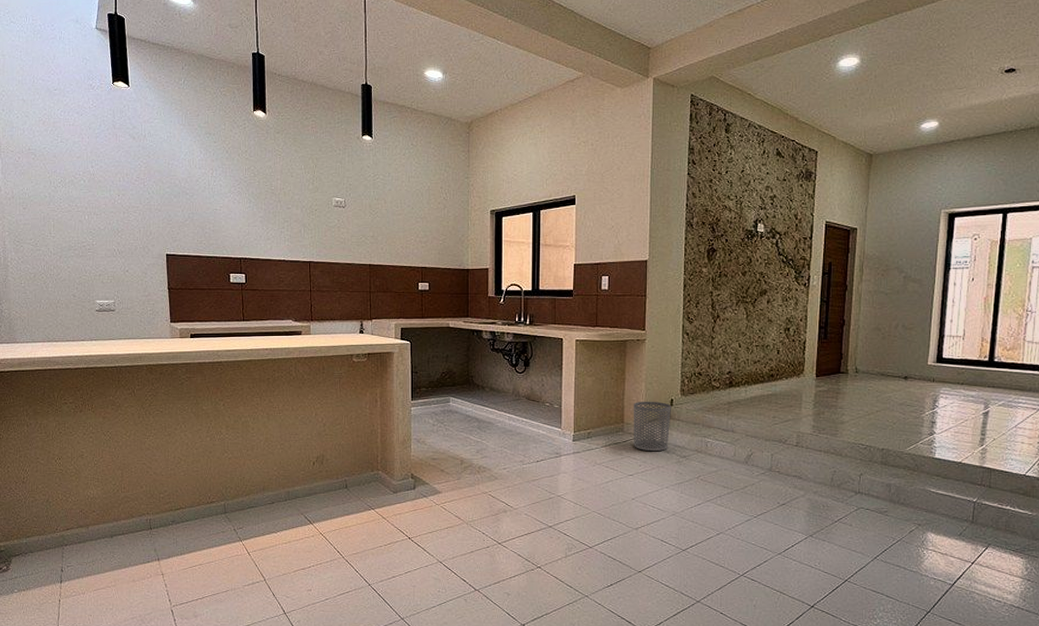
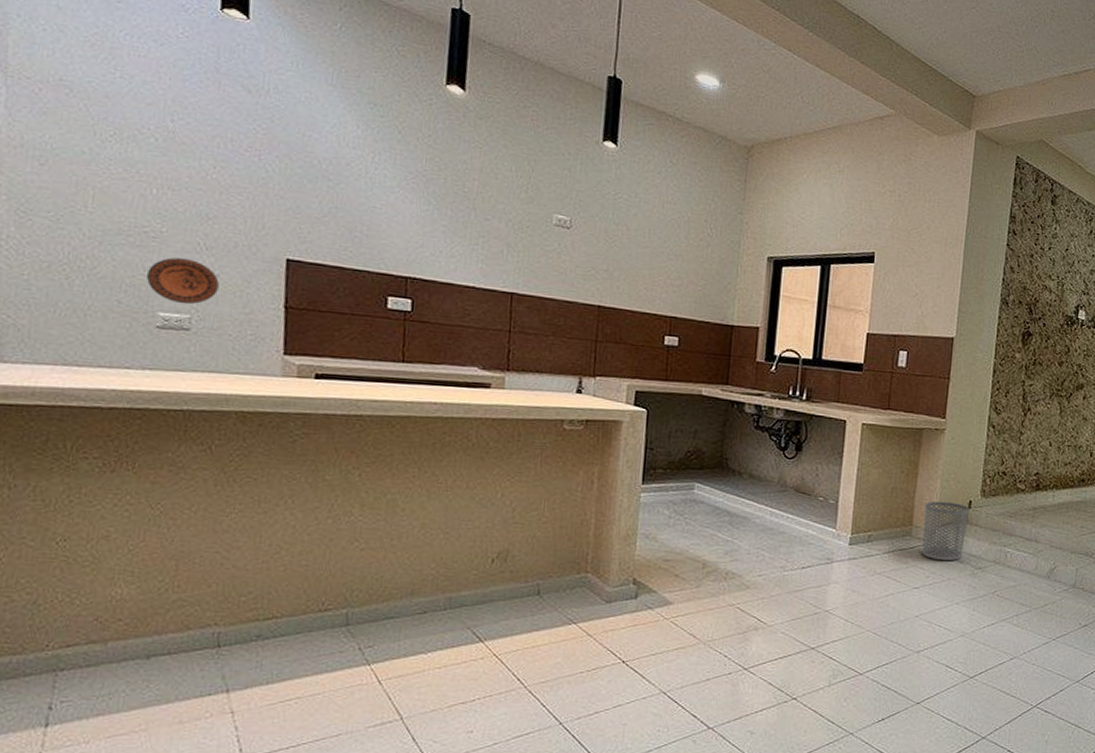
decorative plate: none [87,262,128,293] -> present [145,257,219,305]

